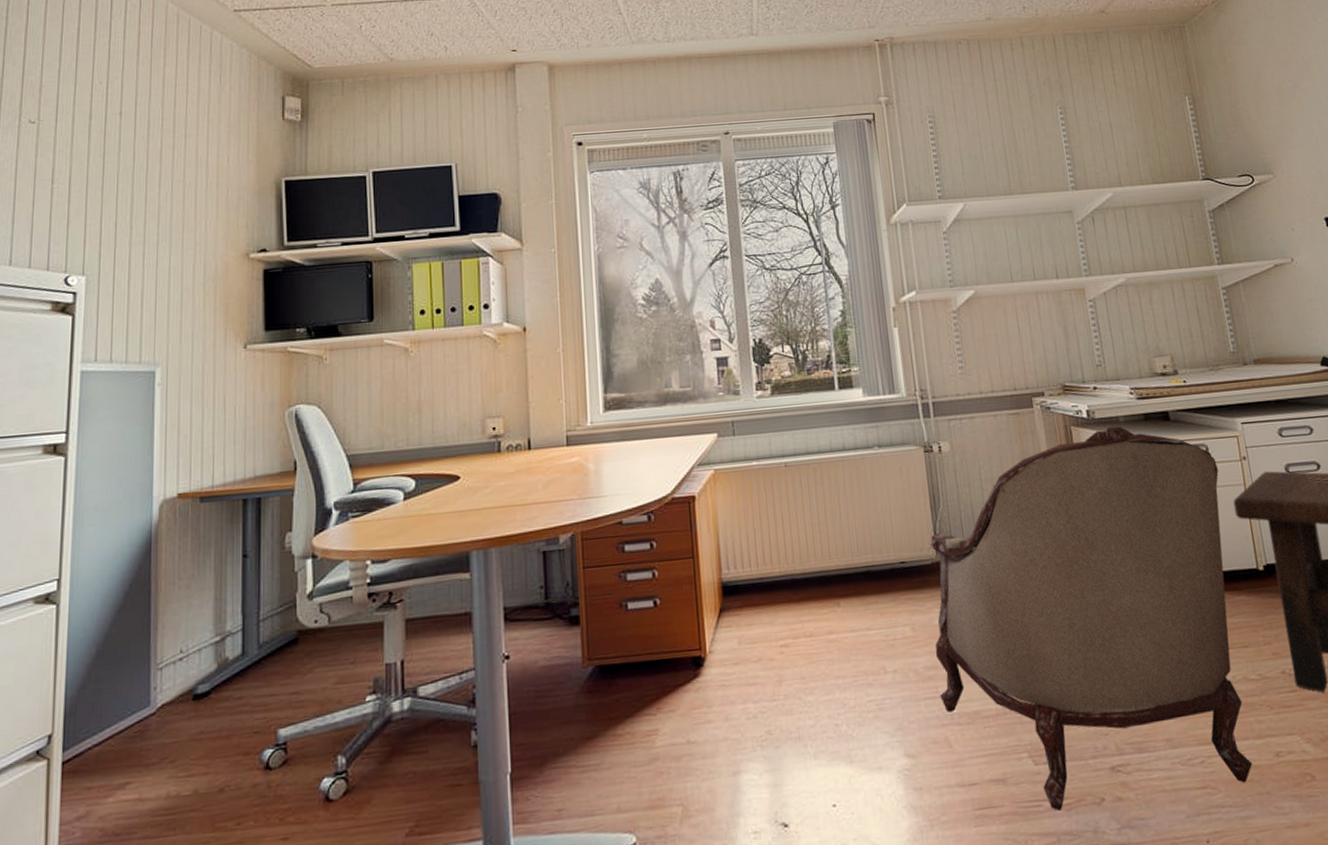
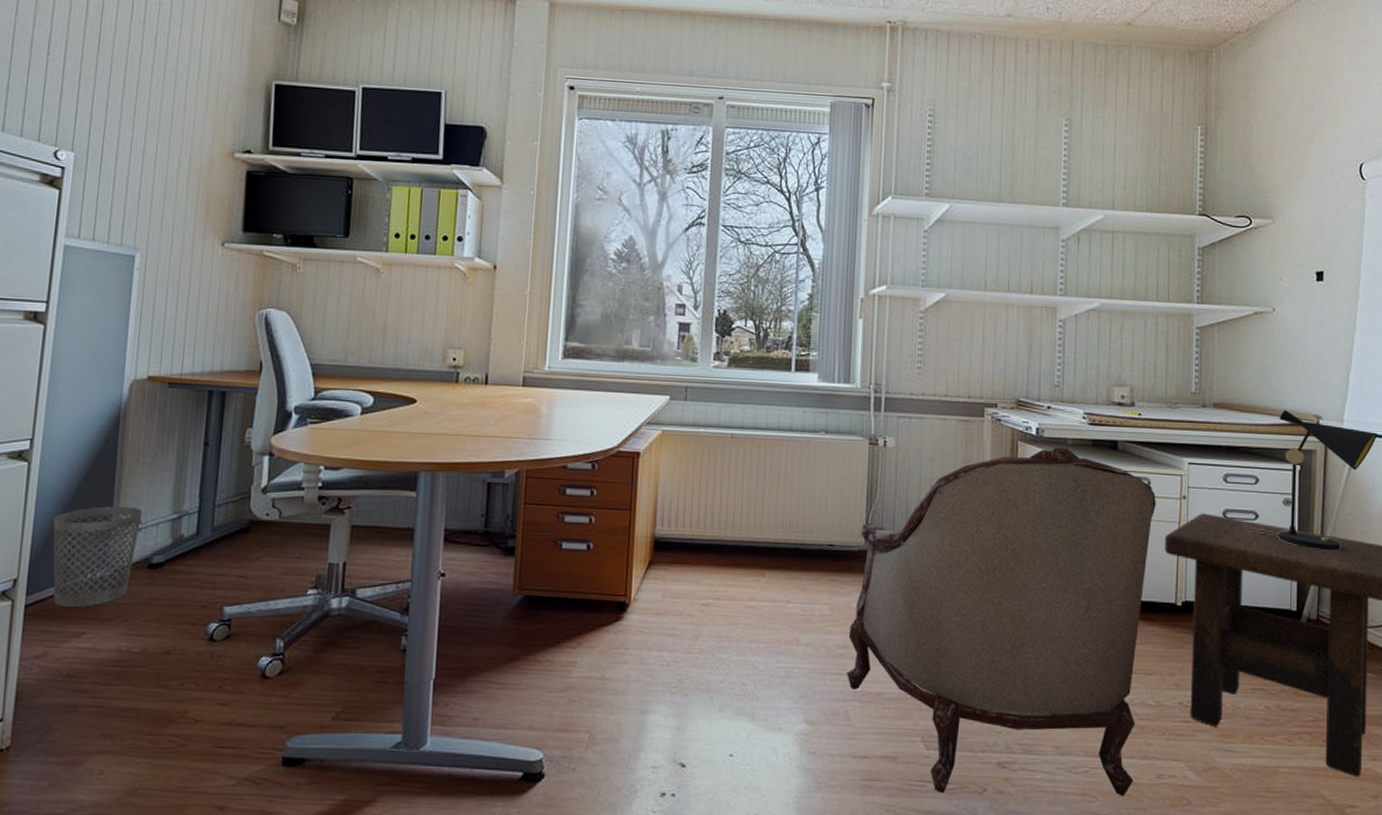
wastebasket: none [87,635,183,758] -> present [53,506,143,608]

